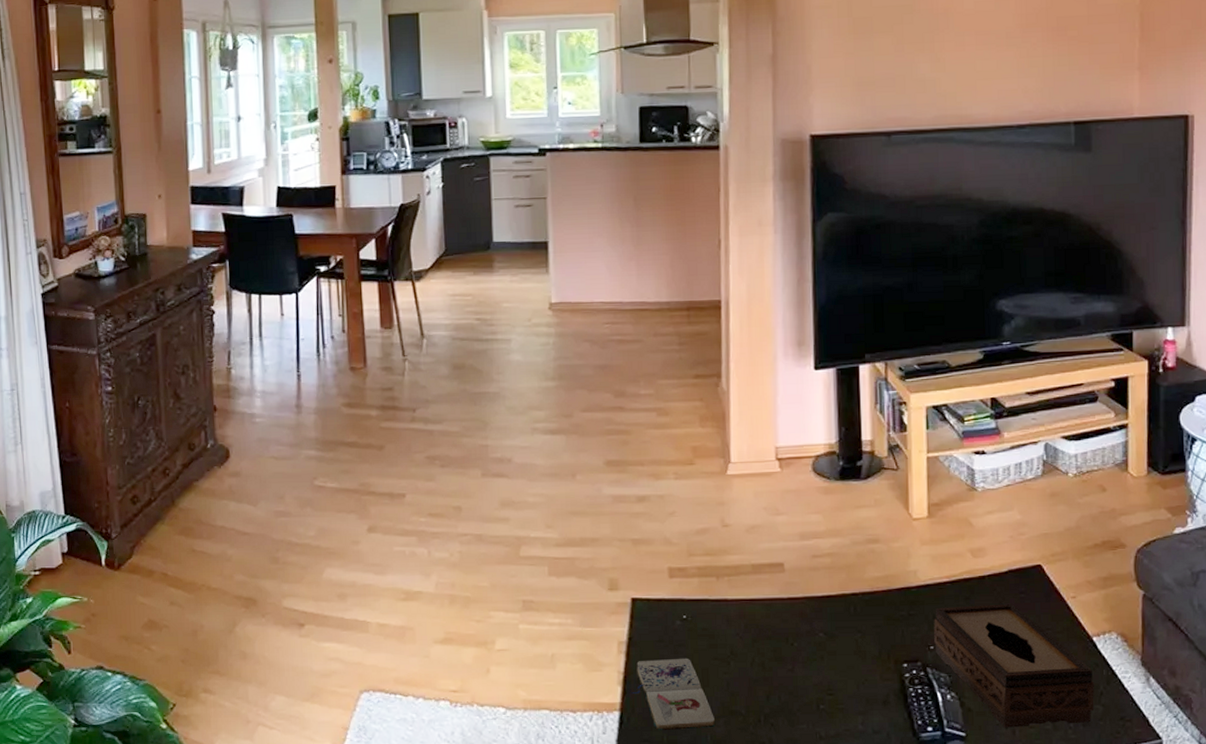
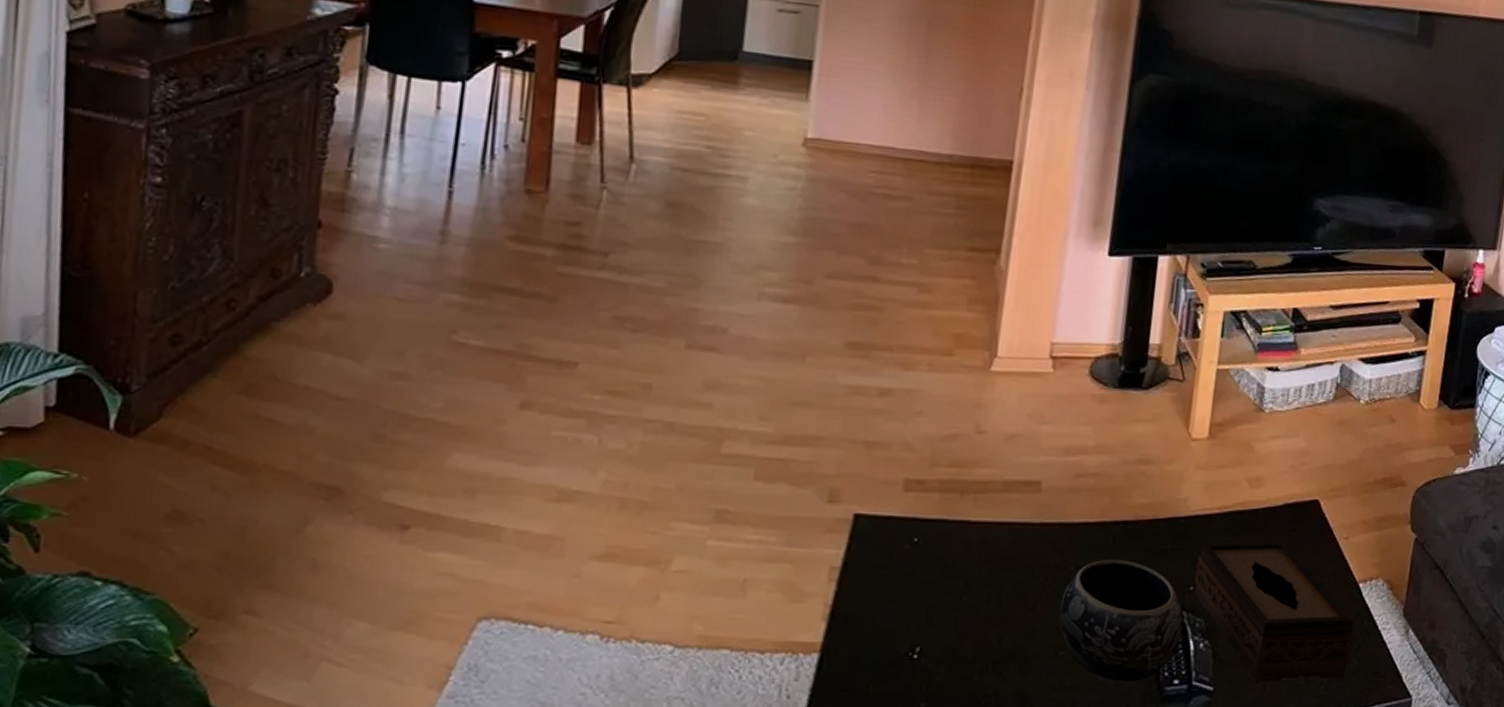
paperback book: present [632,658,716,731] -> none [838,590,935,679]
decorative bowl: none [816,626,930,730] -> present [1059,560,1184,682]

